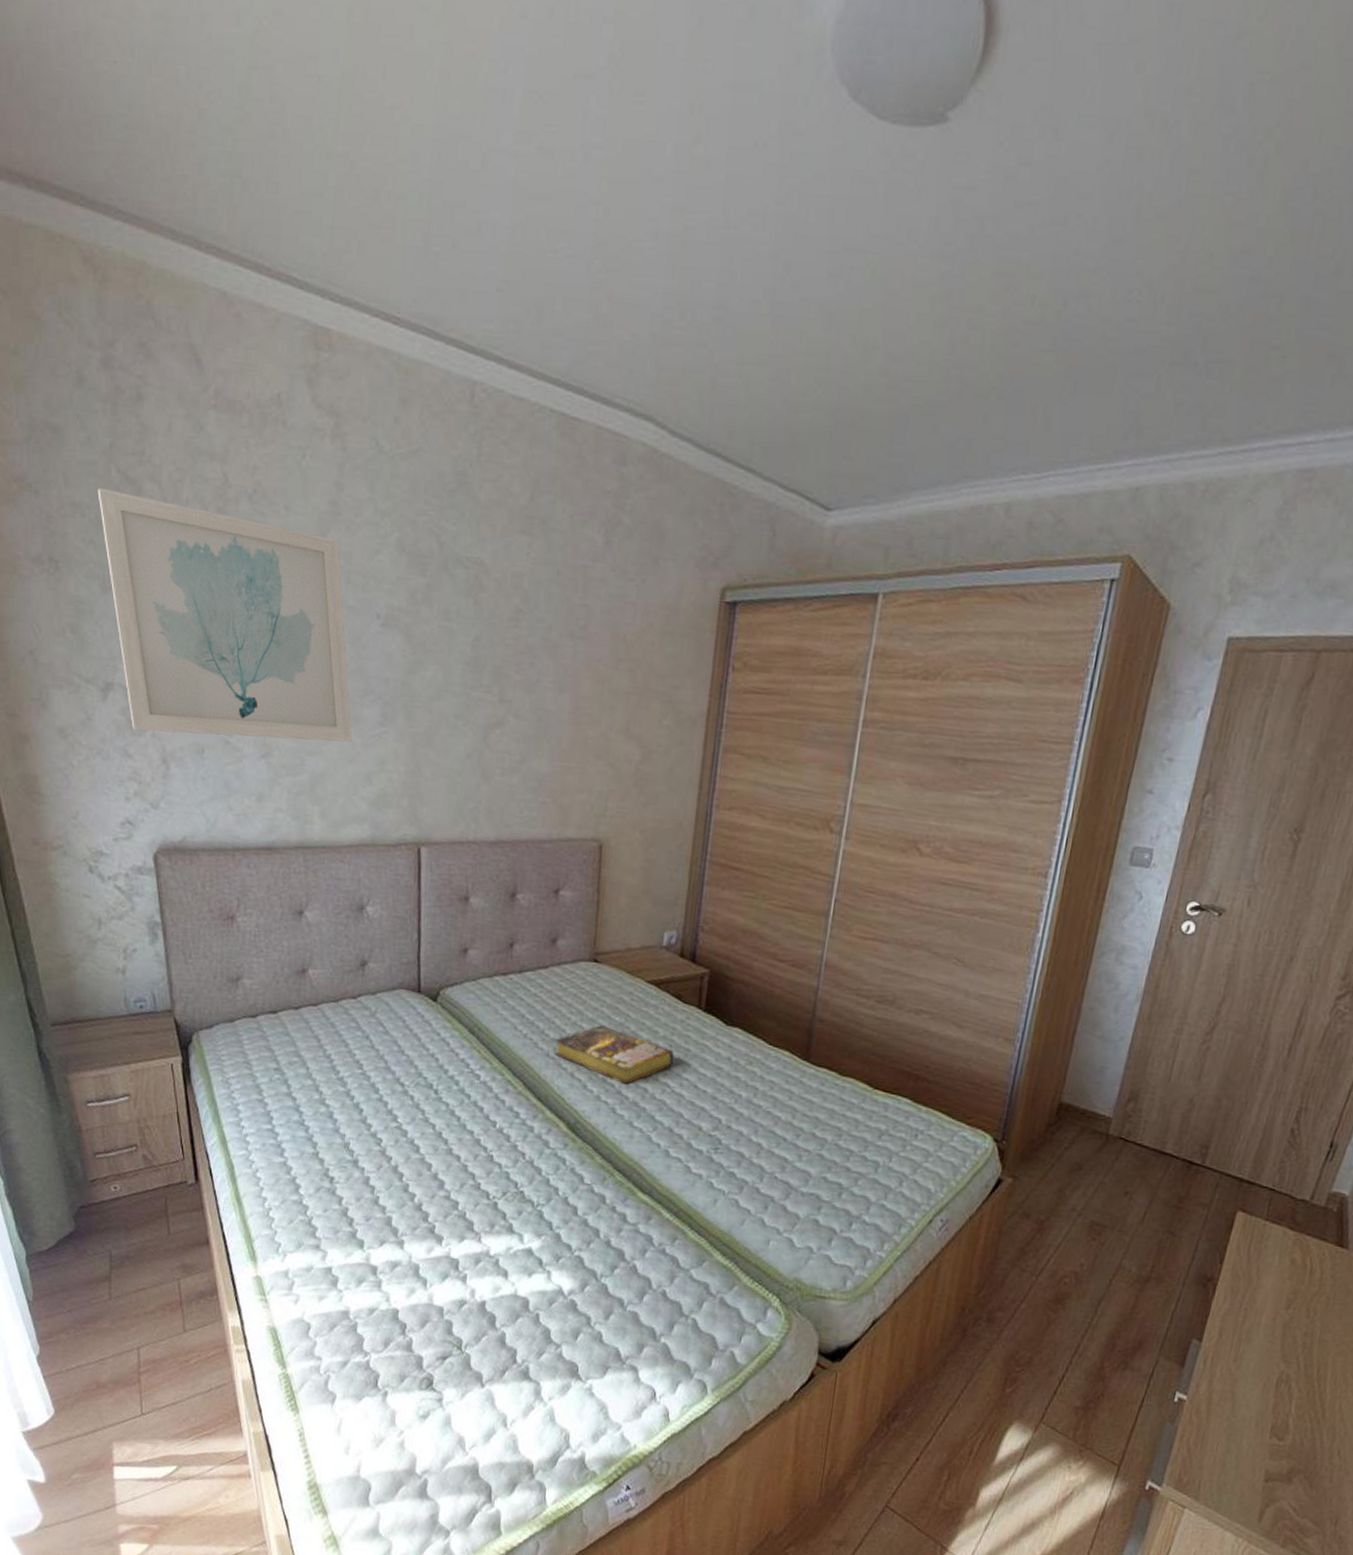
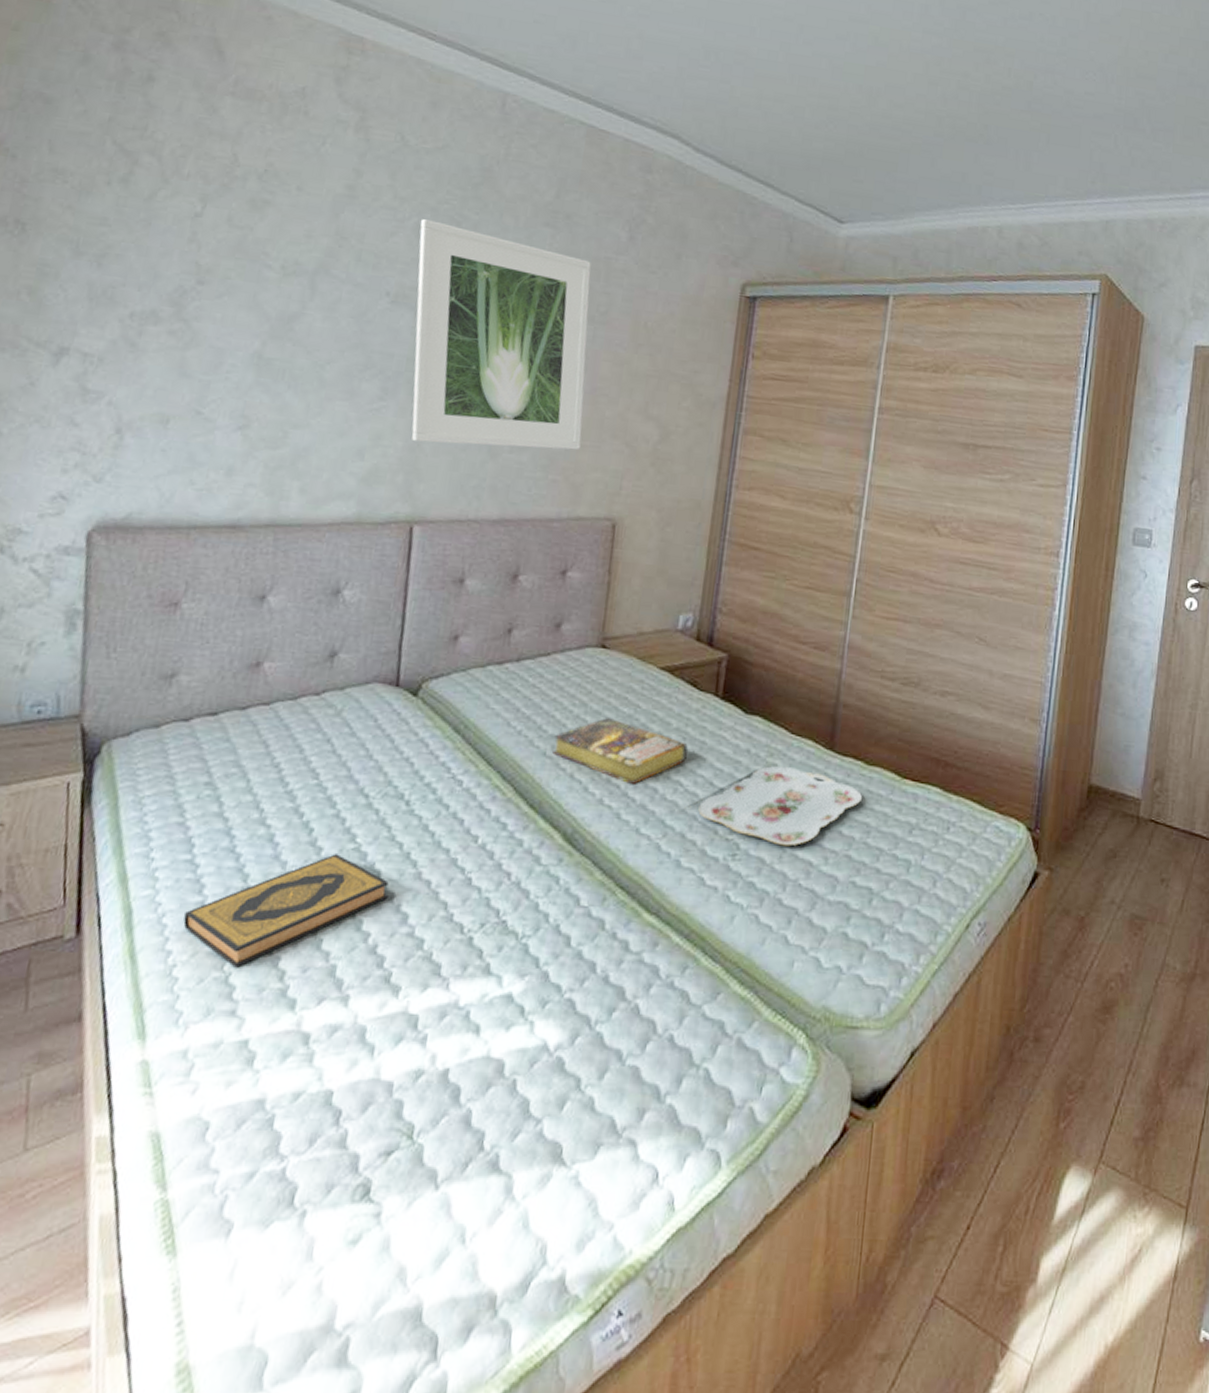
wall art: present [97,488,352,743] -> none [84,157,353,416]
hardback book: none [272,1130,427,1214] -> present [183,854,389,968]
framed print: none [401,532,569,772] -> present [412,218,591,450]
serving tray: none [684,1073,835,1144] -> present [698,766,862,846]

